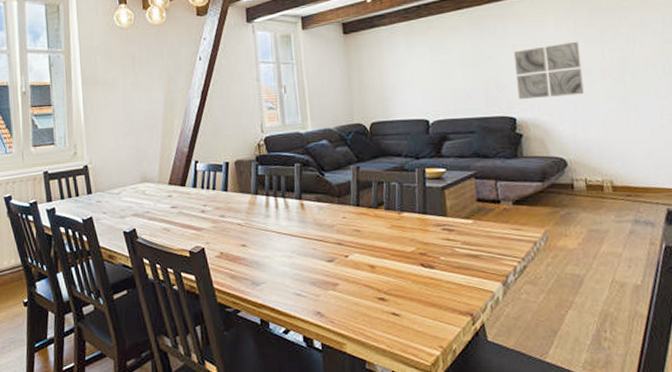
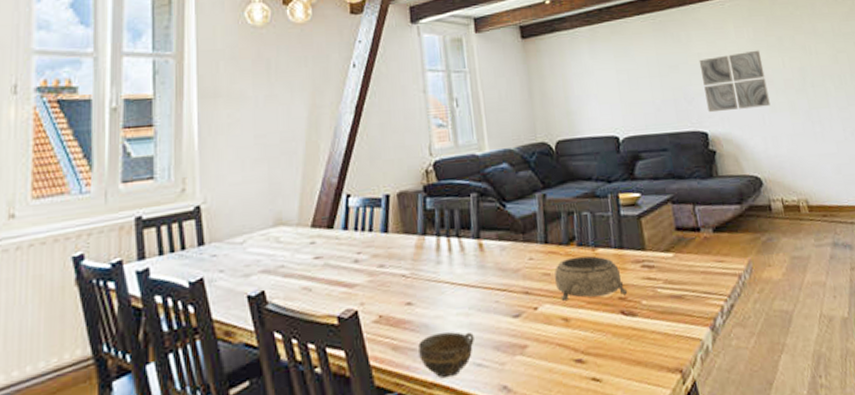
cup: none [251,269,295,302] -> present [418,331,474,378]
decorative bowl: none [363,218,428,253] -> present [554,256,628,302]

